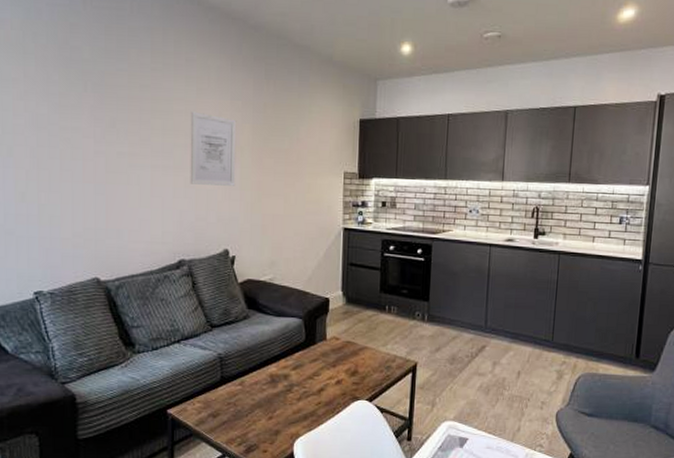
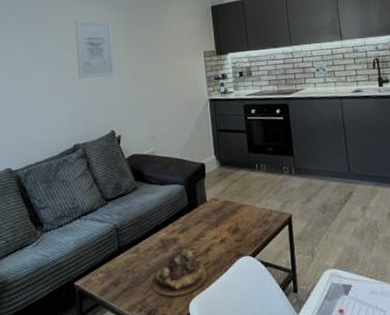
succulent plant: none [254,388,318,433] -> present [151,250,207,296]

